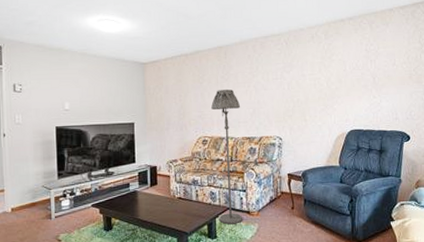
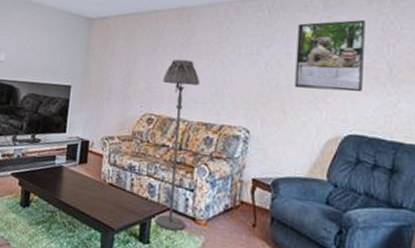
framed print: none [308,44,357,100] -> present [294,19,365,92]

